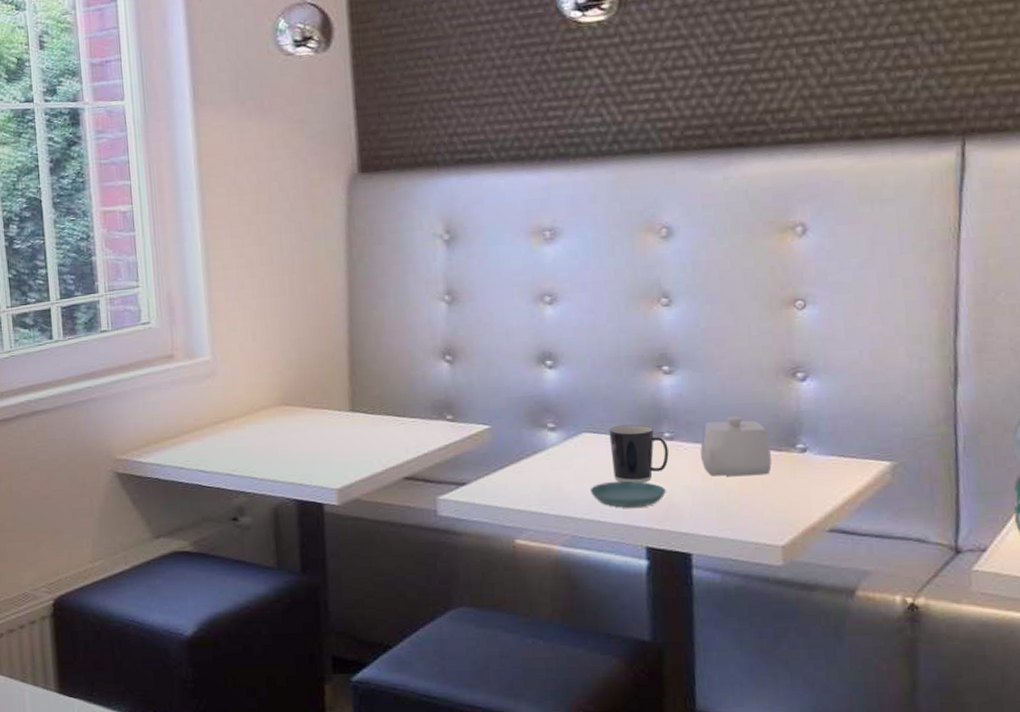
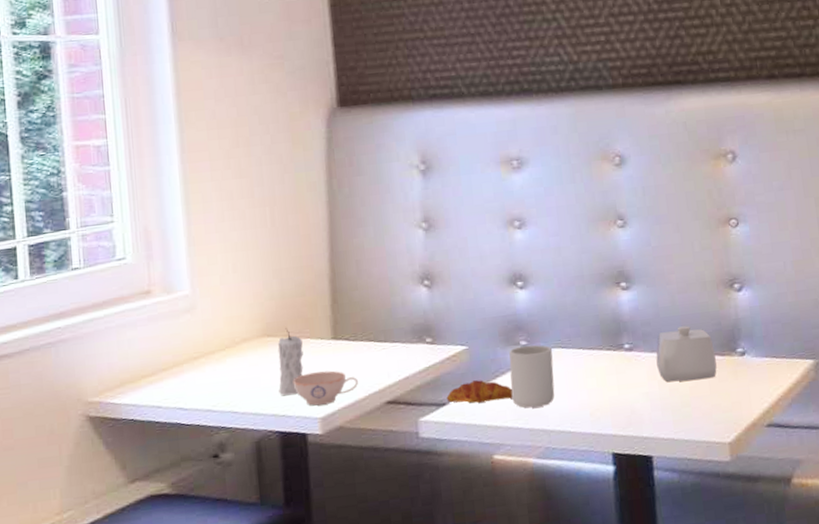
candle: none [295,398,321,465] -> present [277,328,304,396]
teacup: none [310,442,376,477] -> present [292,370,358,406]
croissant: none [467,461,538,485] -> present [446,380,513,403]
cup: none [535,428,584,494] -> present [509,344,555,408]
saucer: present [591,481,666,508] -> none [561,391,628,417]
mug: present [609,424,669,484] -> none [575,338,629,394]

